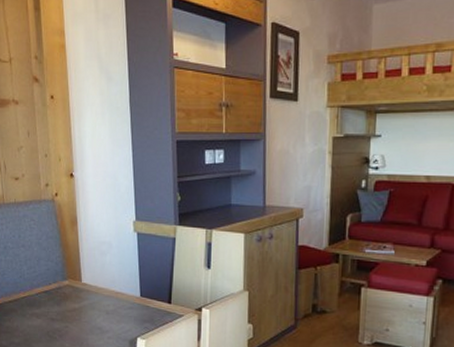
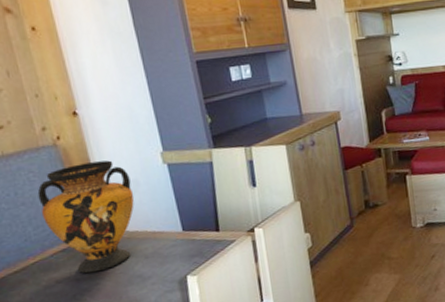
vase: none [34,220,105,317] -> present [37,160,134,274]

